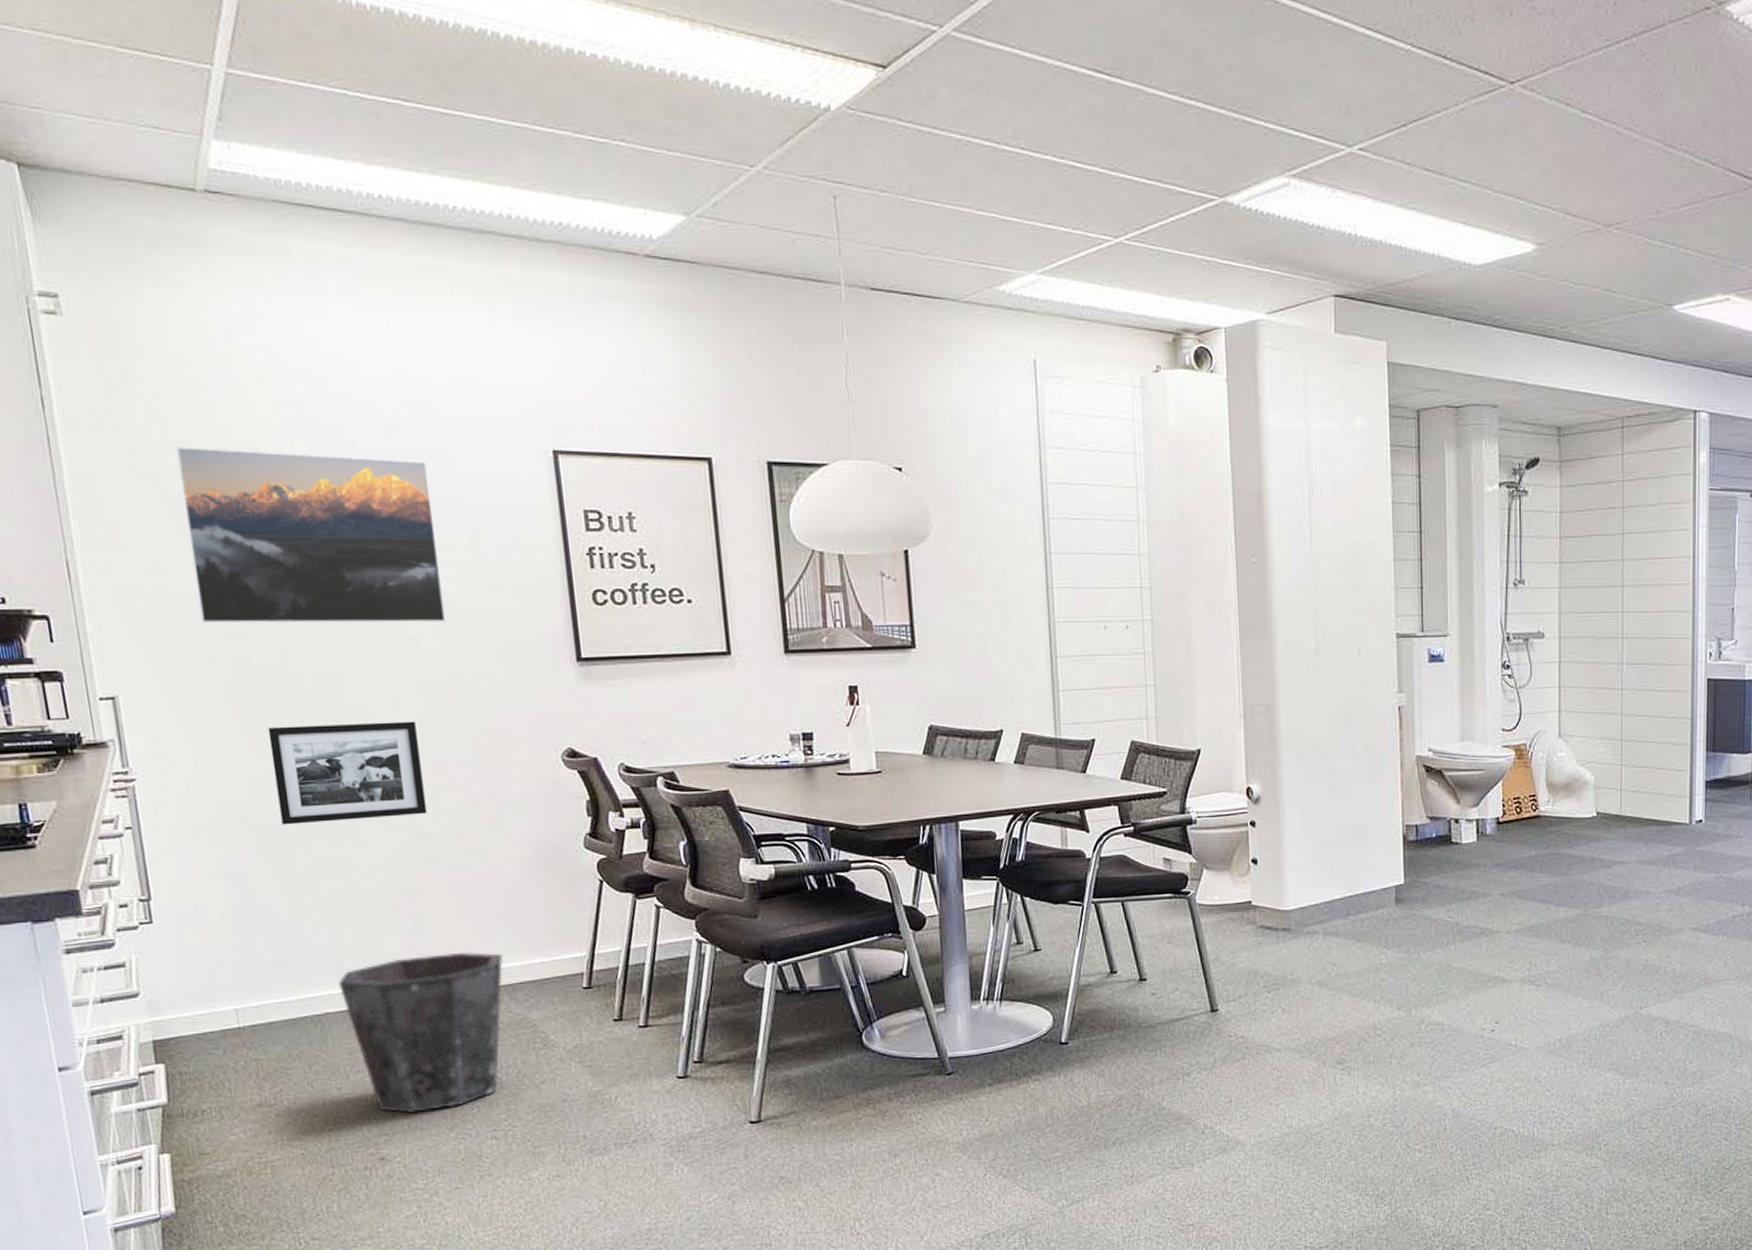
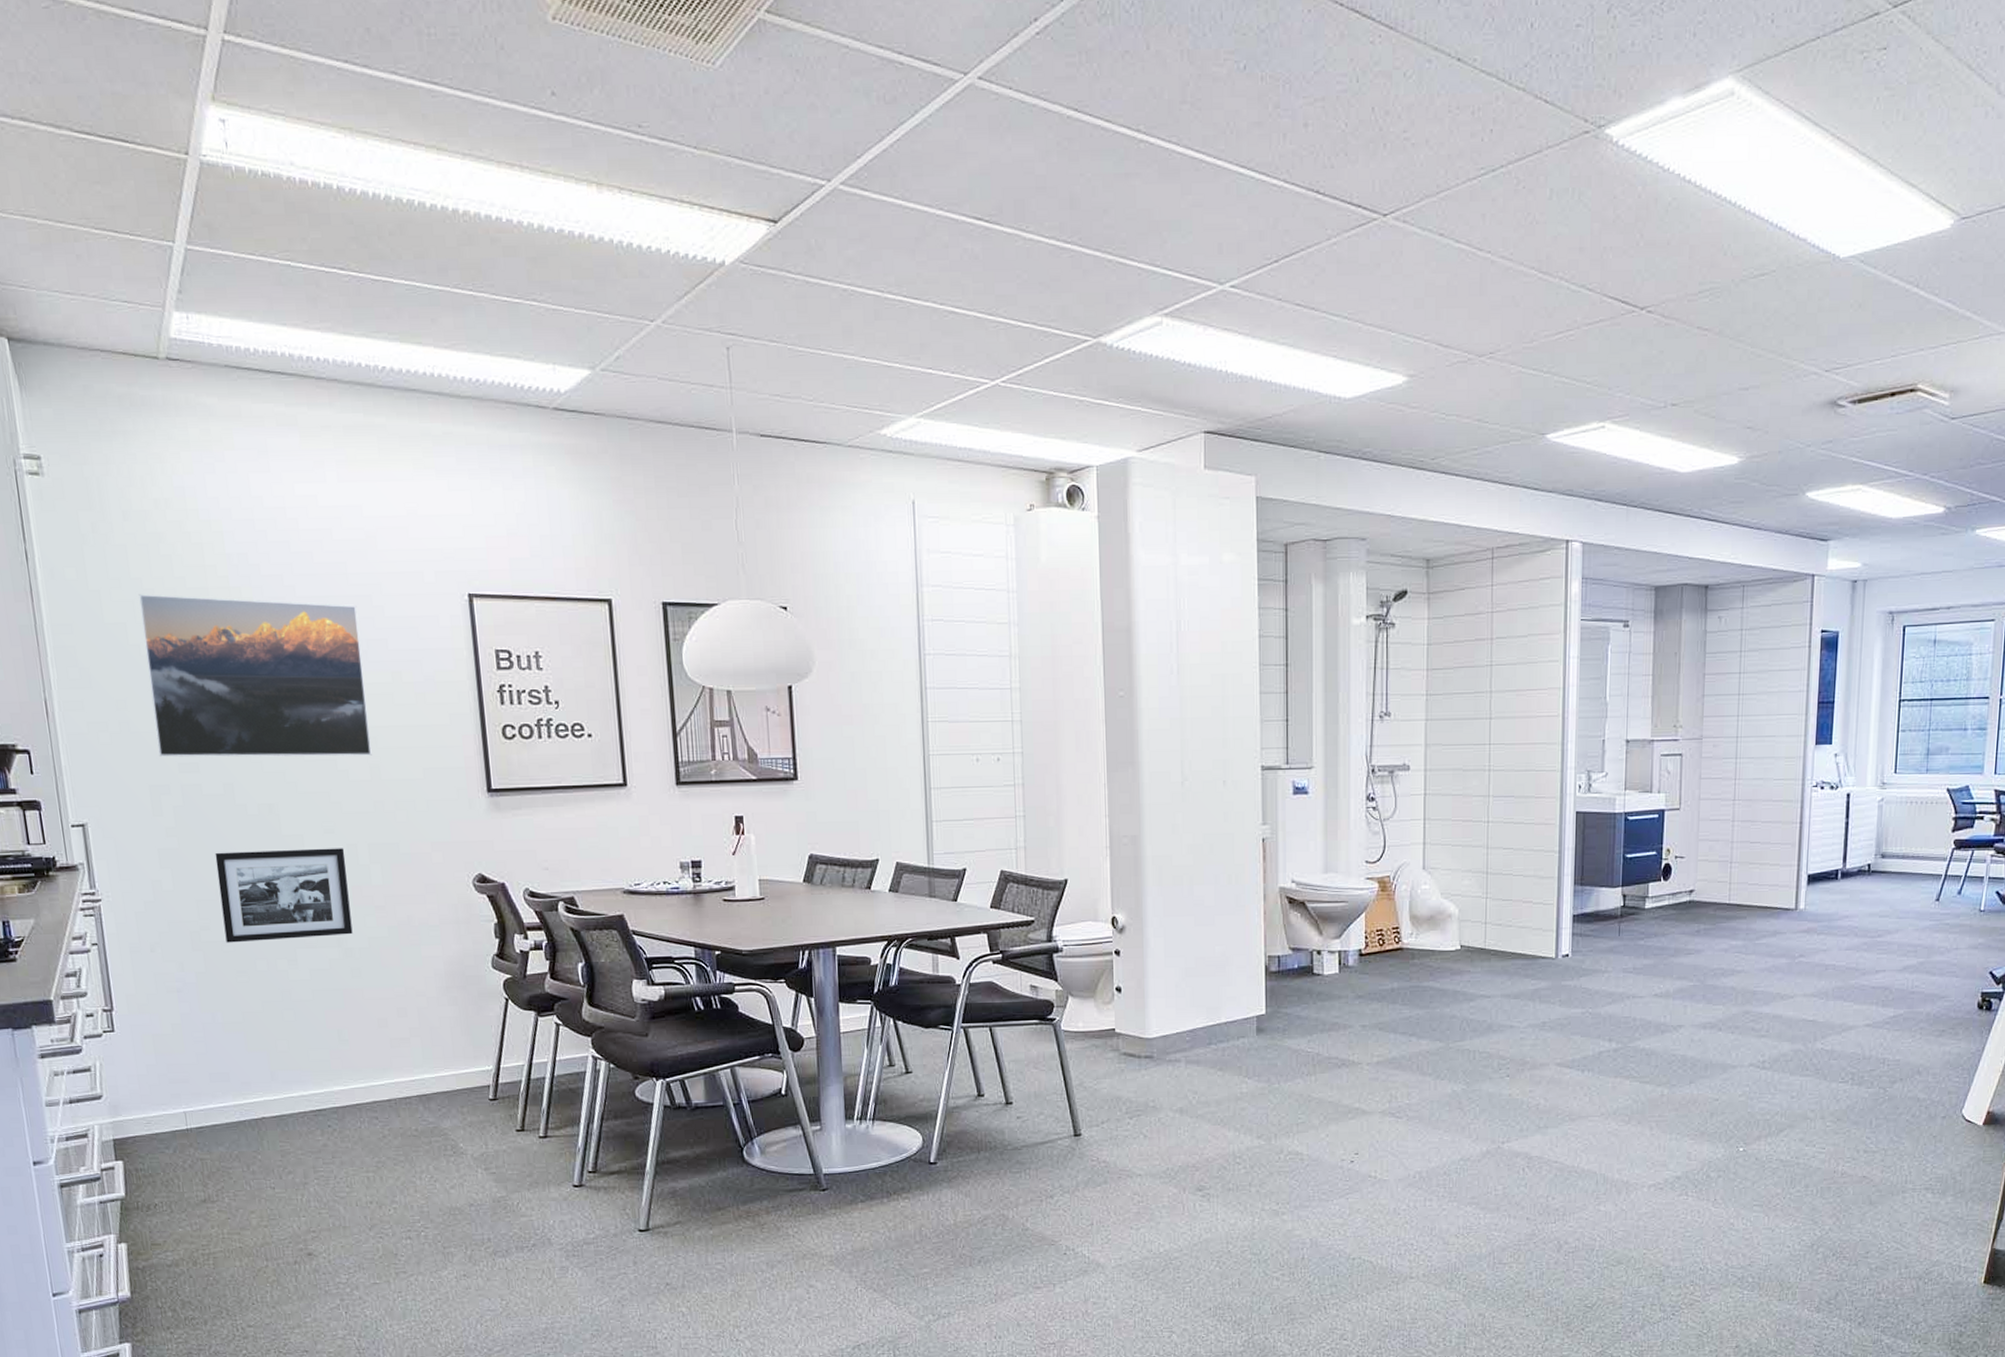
waste bin: present [338,951,504,1114] -> none [274,1063,419,1213]

